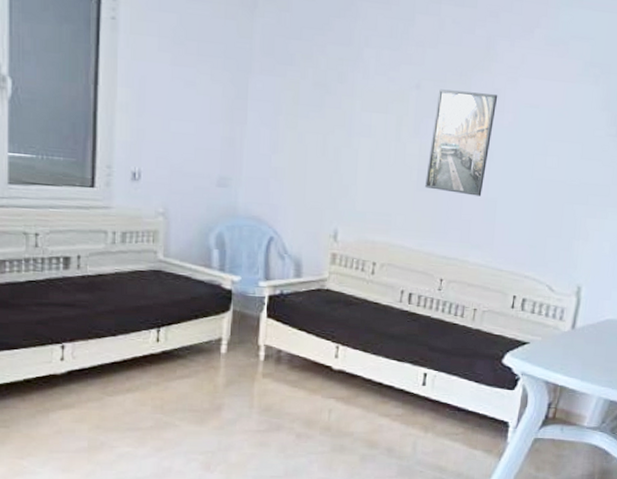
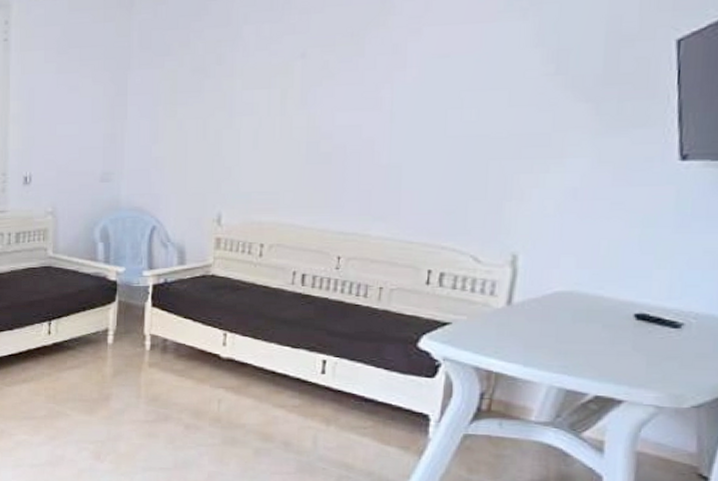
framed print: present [425,89,498,196] -> none [316,50,398,163]

